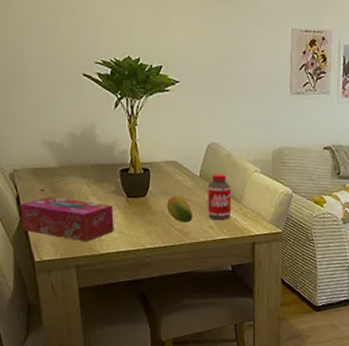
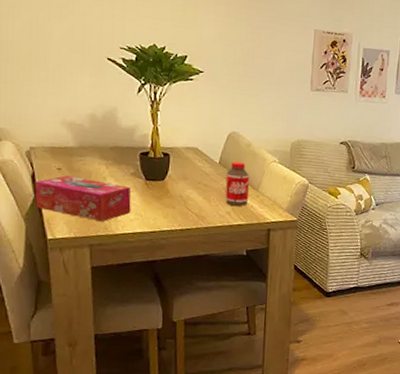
fruit: present [166,196,192,223] -> none [184,181,210,207]

